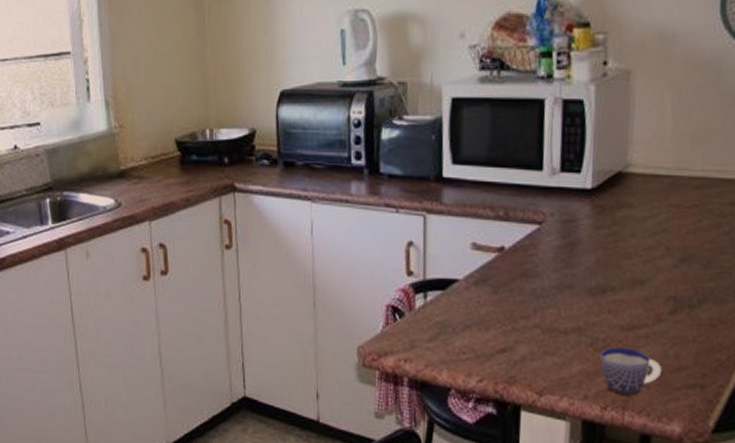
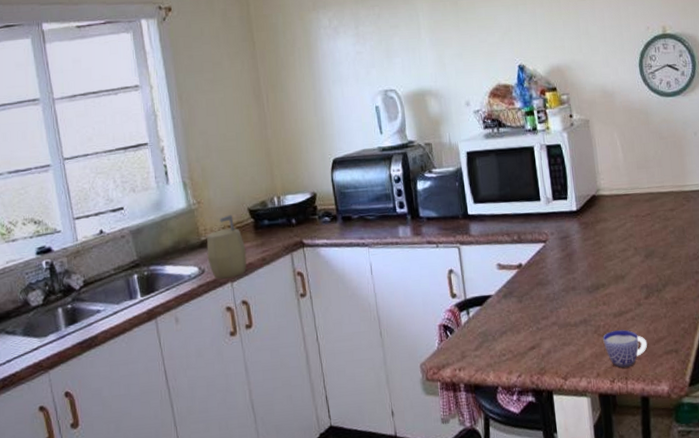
soap dispenser: none [125,144,169,217] -> present [206,215,247,280]

